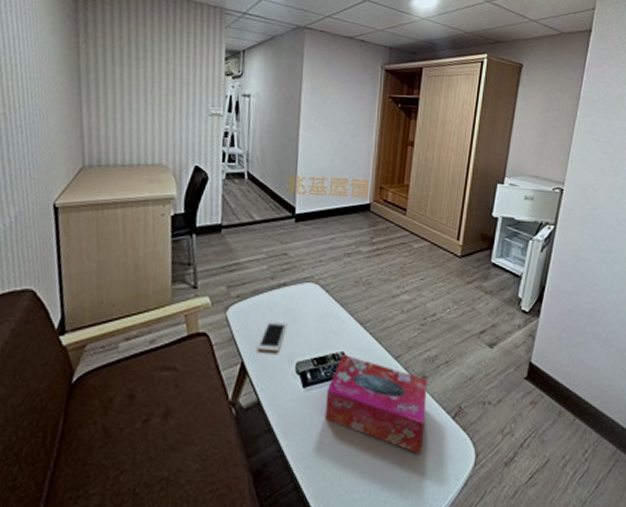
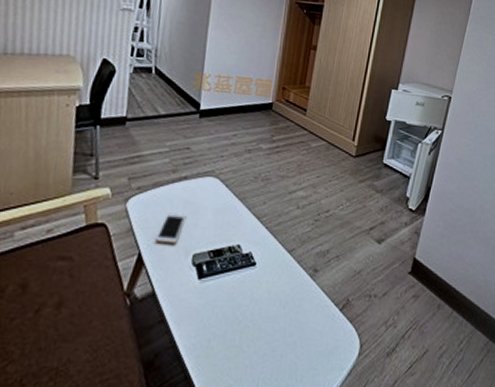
tissue box: present [324,354,427,455] -> none [218,246,318,345]

